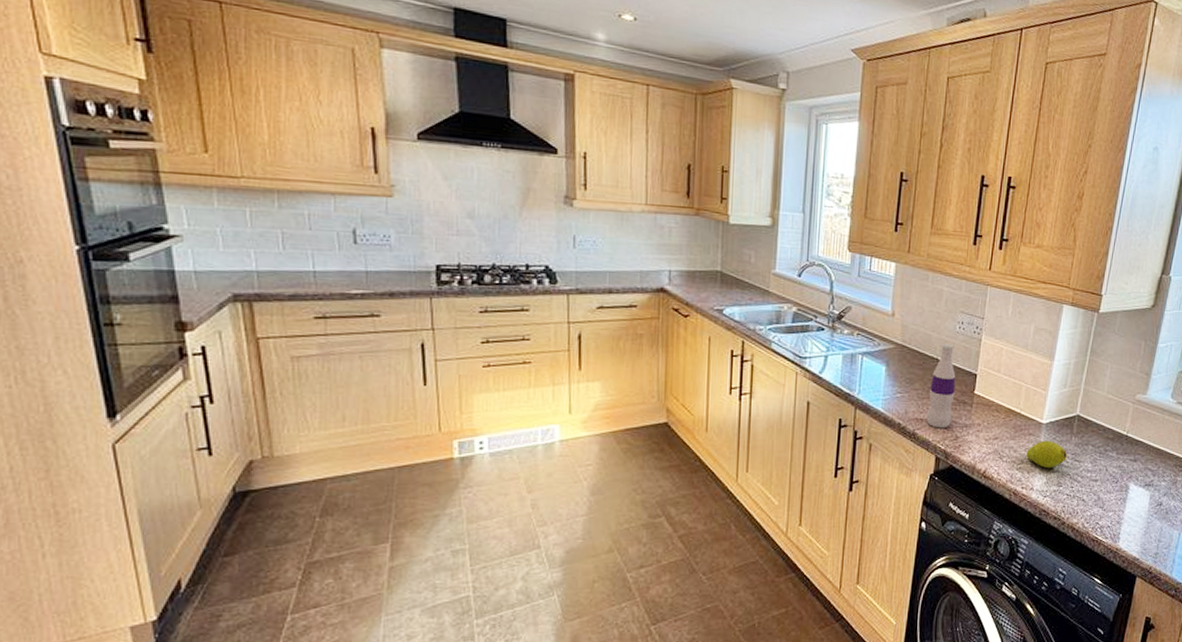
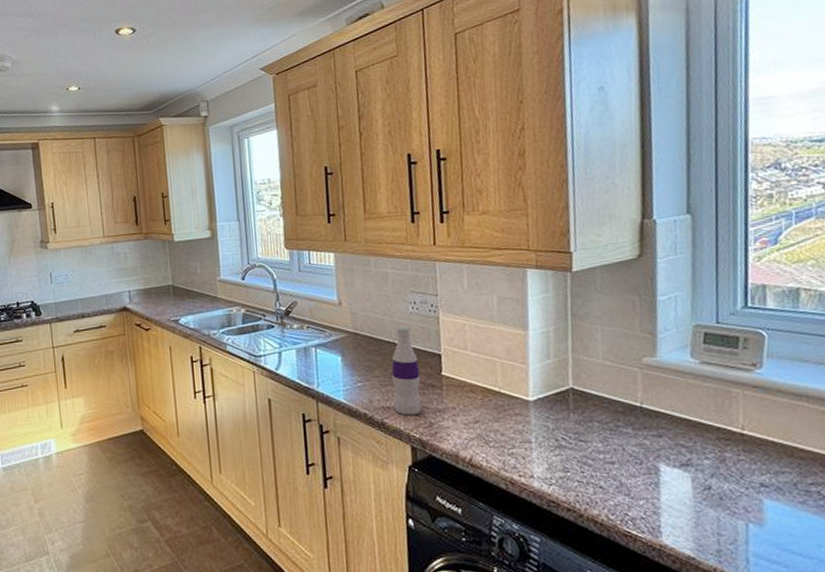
fruit: present [1026,440,1067,468] -> none [516,420,568,451]

